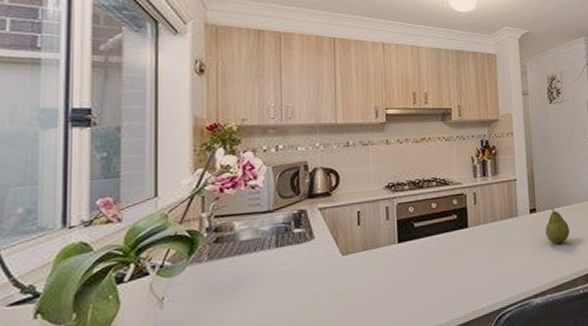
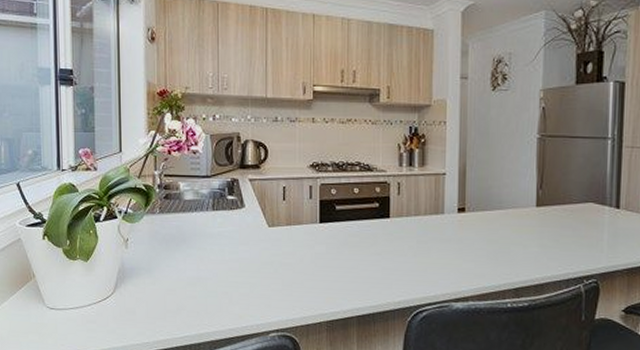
fruit: present [545,208,570,244] -> none [473,210,502,250]

